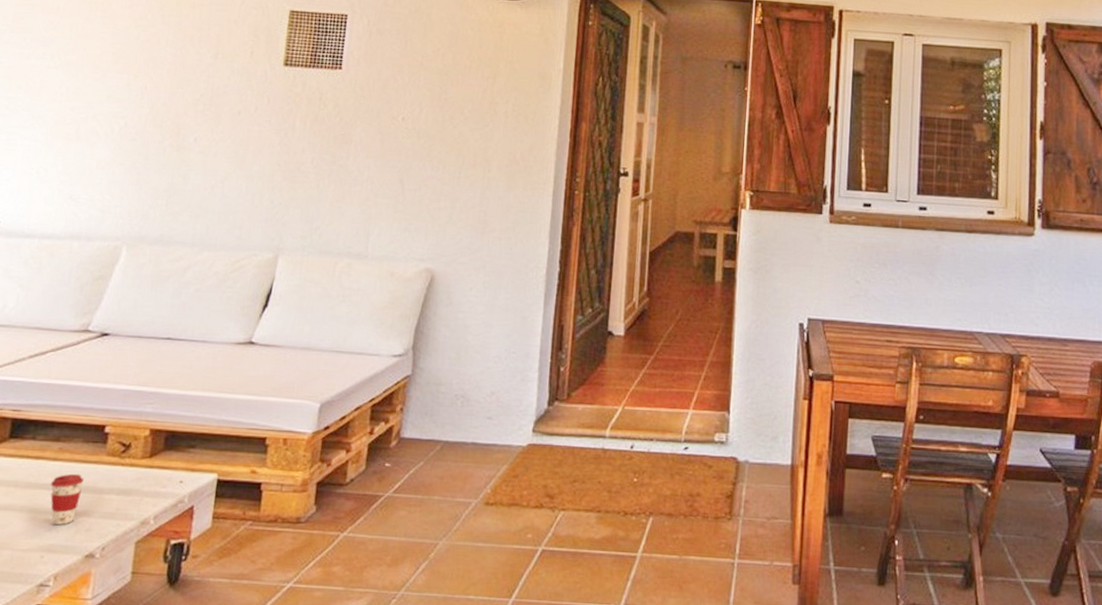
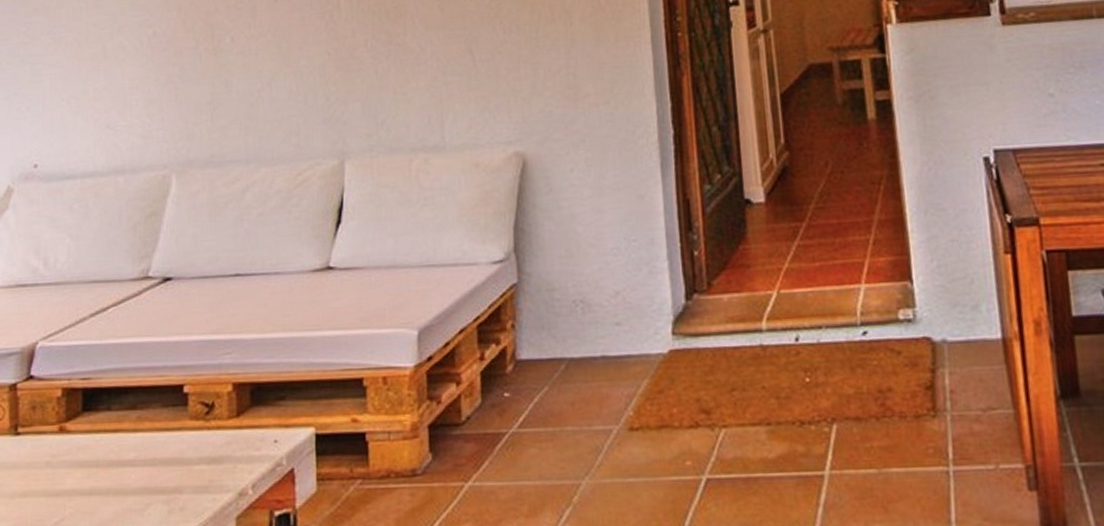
coffee cup: present [50,473,84,525] -> none [134,444,169,506]

